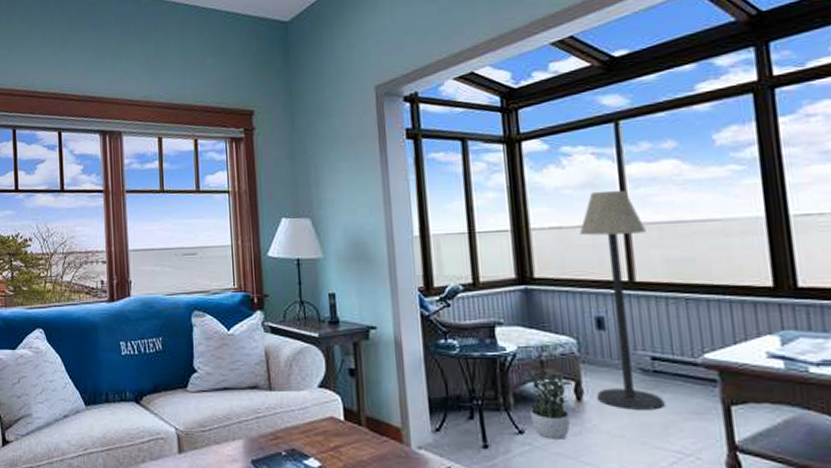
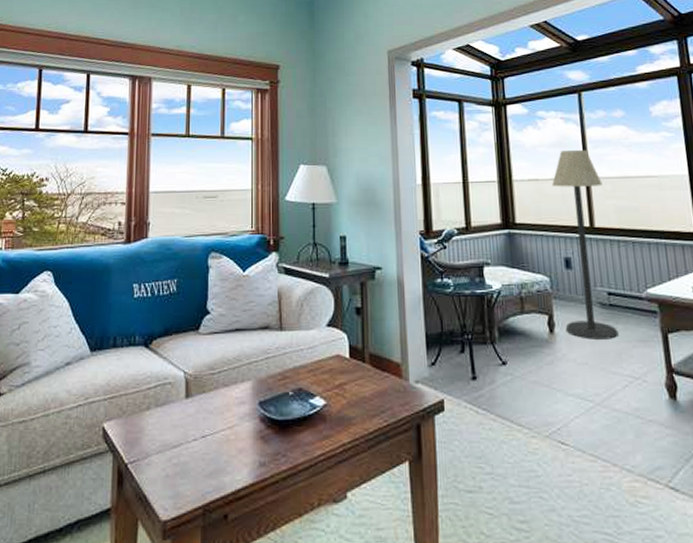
potted plant: present [525,365,572,439] -> none [508,301,546,369]

